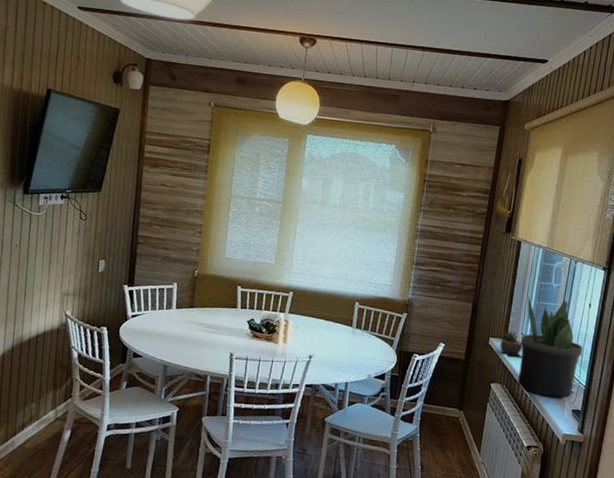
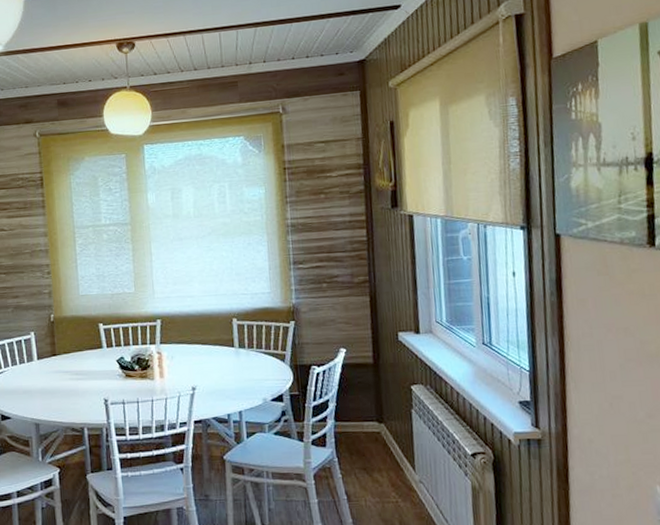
succulent plant: present [496,330,523,357] -> none [410,320,442,351]
planter: present [518,294,583,398] -> none [433,273,517,391]

